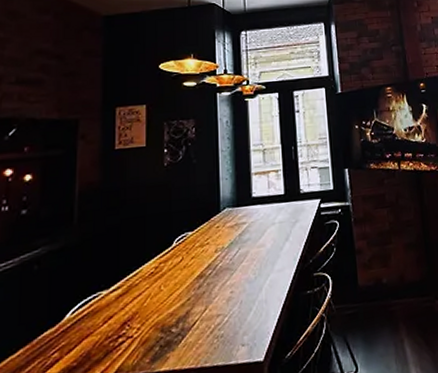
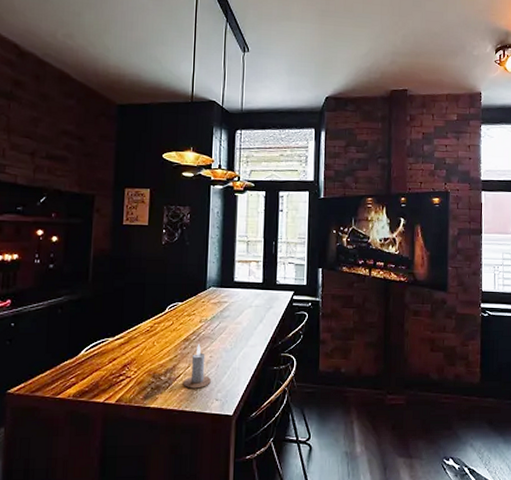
candle: none [199,278,234,338] -> present [183,344,211,389]

